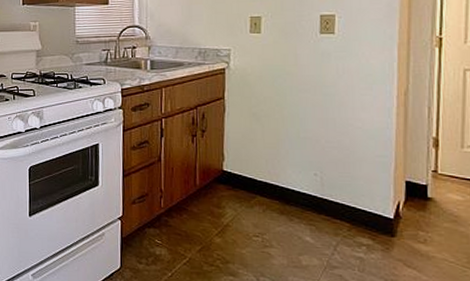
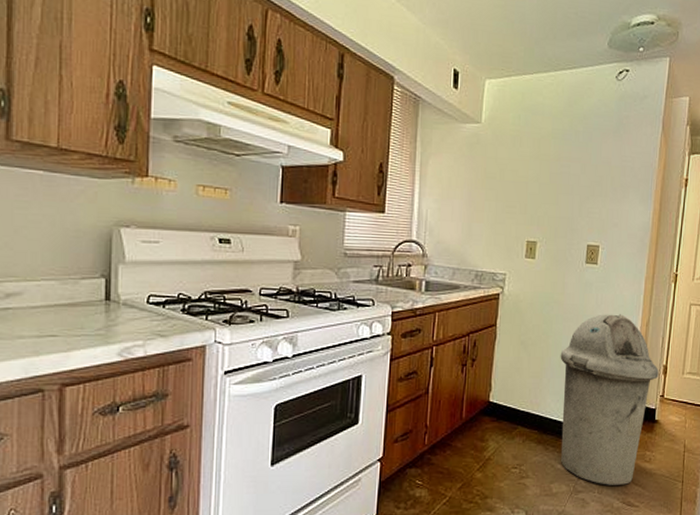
trash can: none [298,83,428,266] -> present [560,314,659,485]

